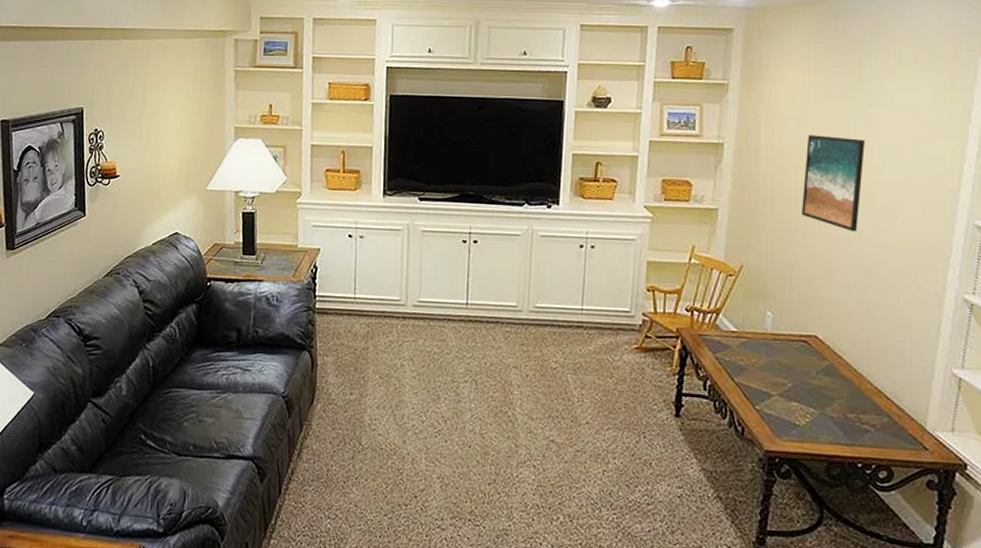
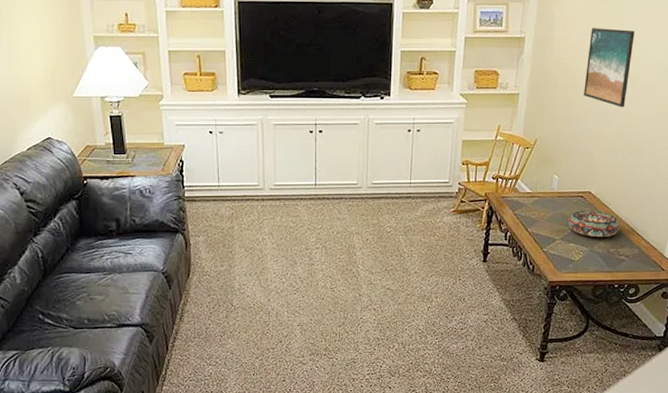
decorative bowl: none [787,359,861,398] -> present [567,210,621,237]

